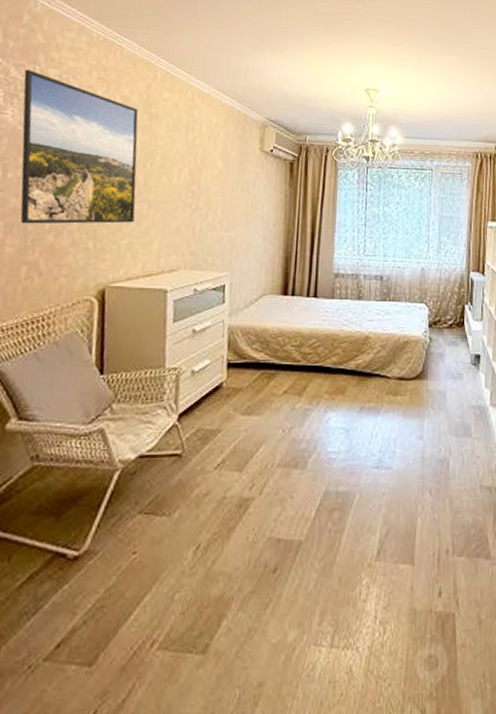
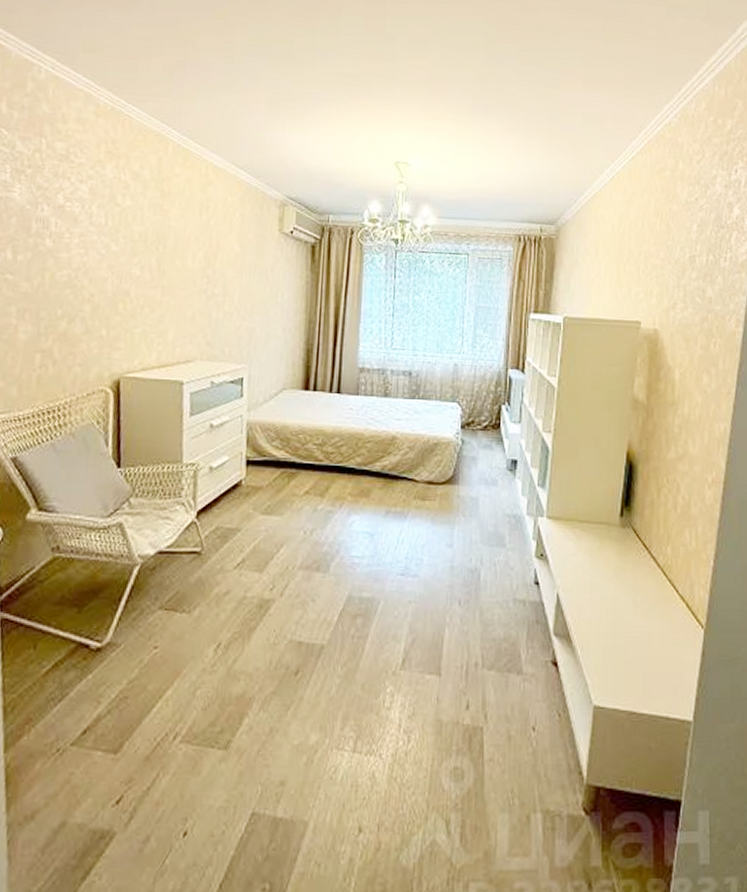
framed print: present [20,70,139,224] -> none [30,143,150,310]

